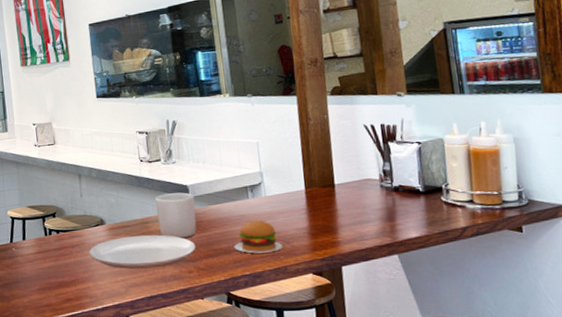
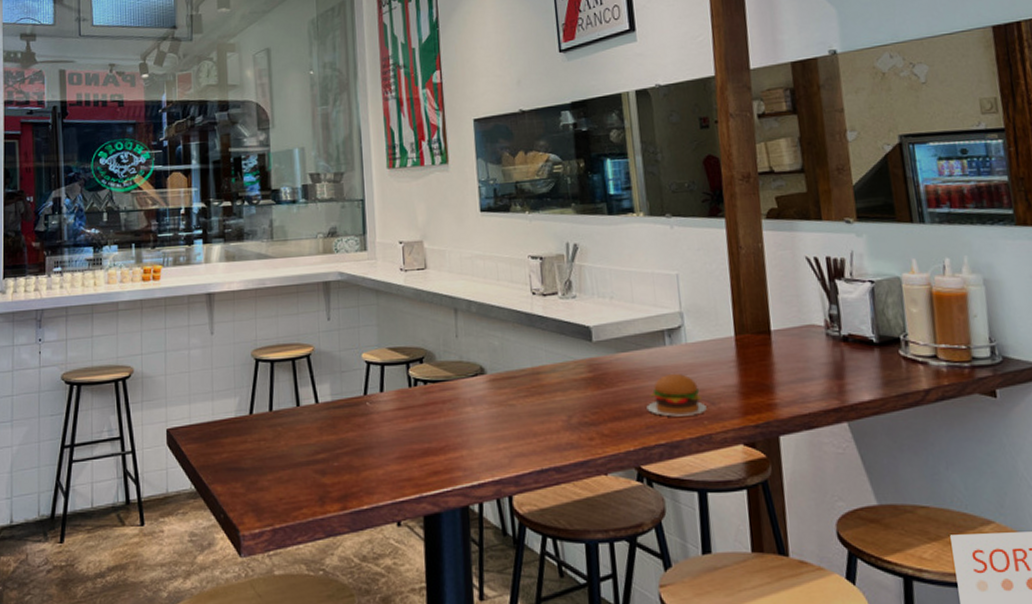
plate: present [89,235,196,269] -> none [464,389,599,434]
mug: present [154,192,197,239] -> none [549,335,601,395]

